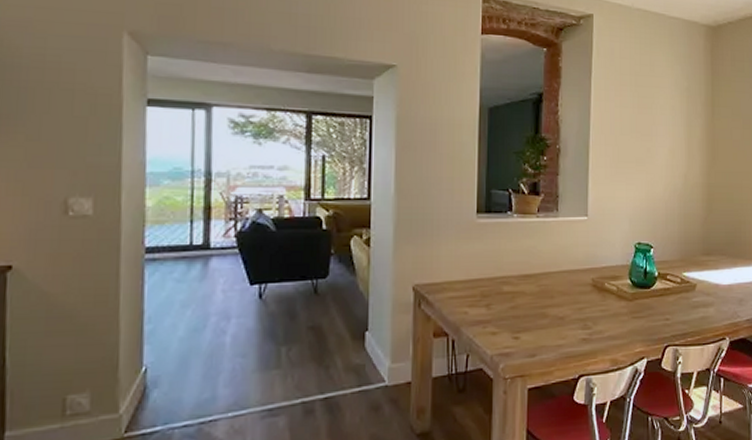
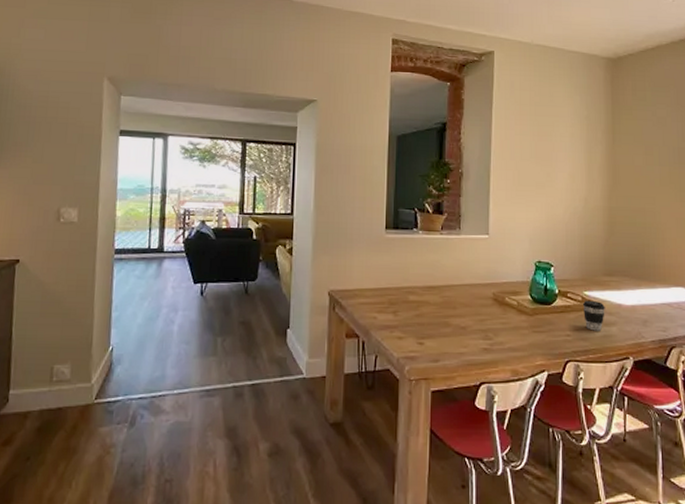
coffee cup: none [681,281,703,313] -> present [582,300,605,331]

